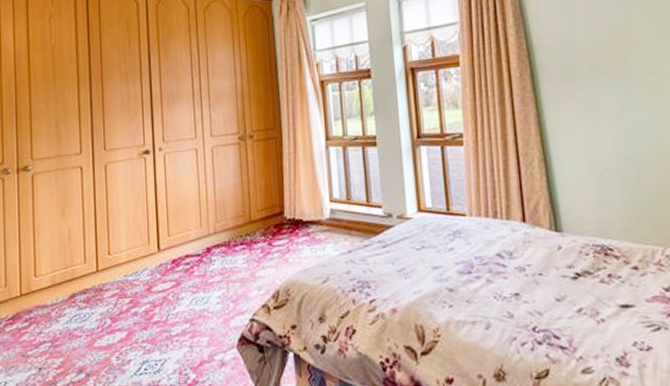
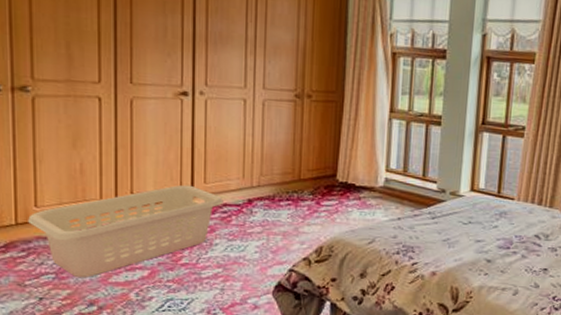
laundry basket: none [30,240,186,345] -> present [28,184,224,278]

